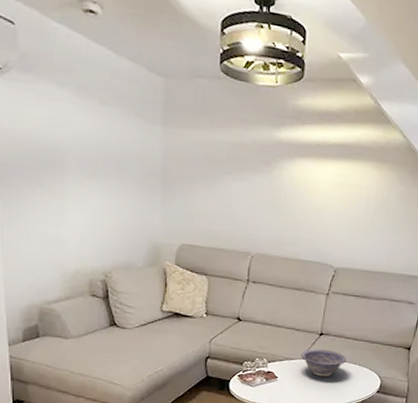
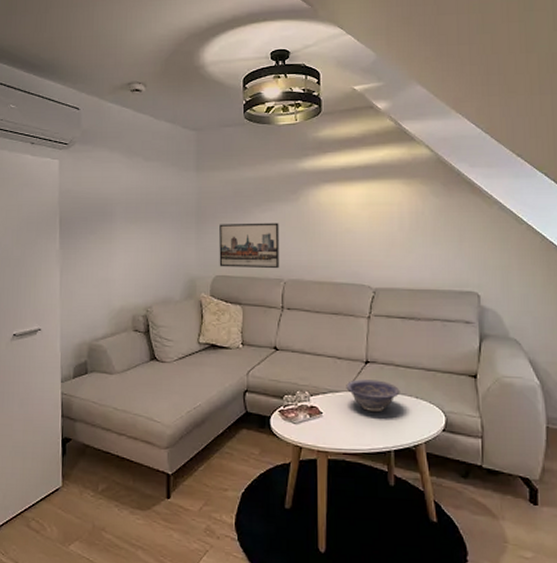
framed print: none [186,189,250,242] -> present [219,222,279,269]

